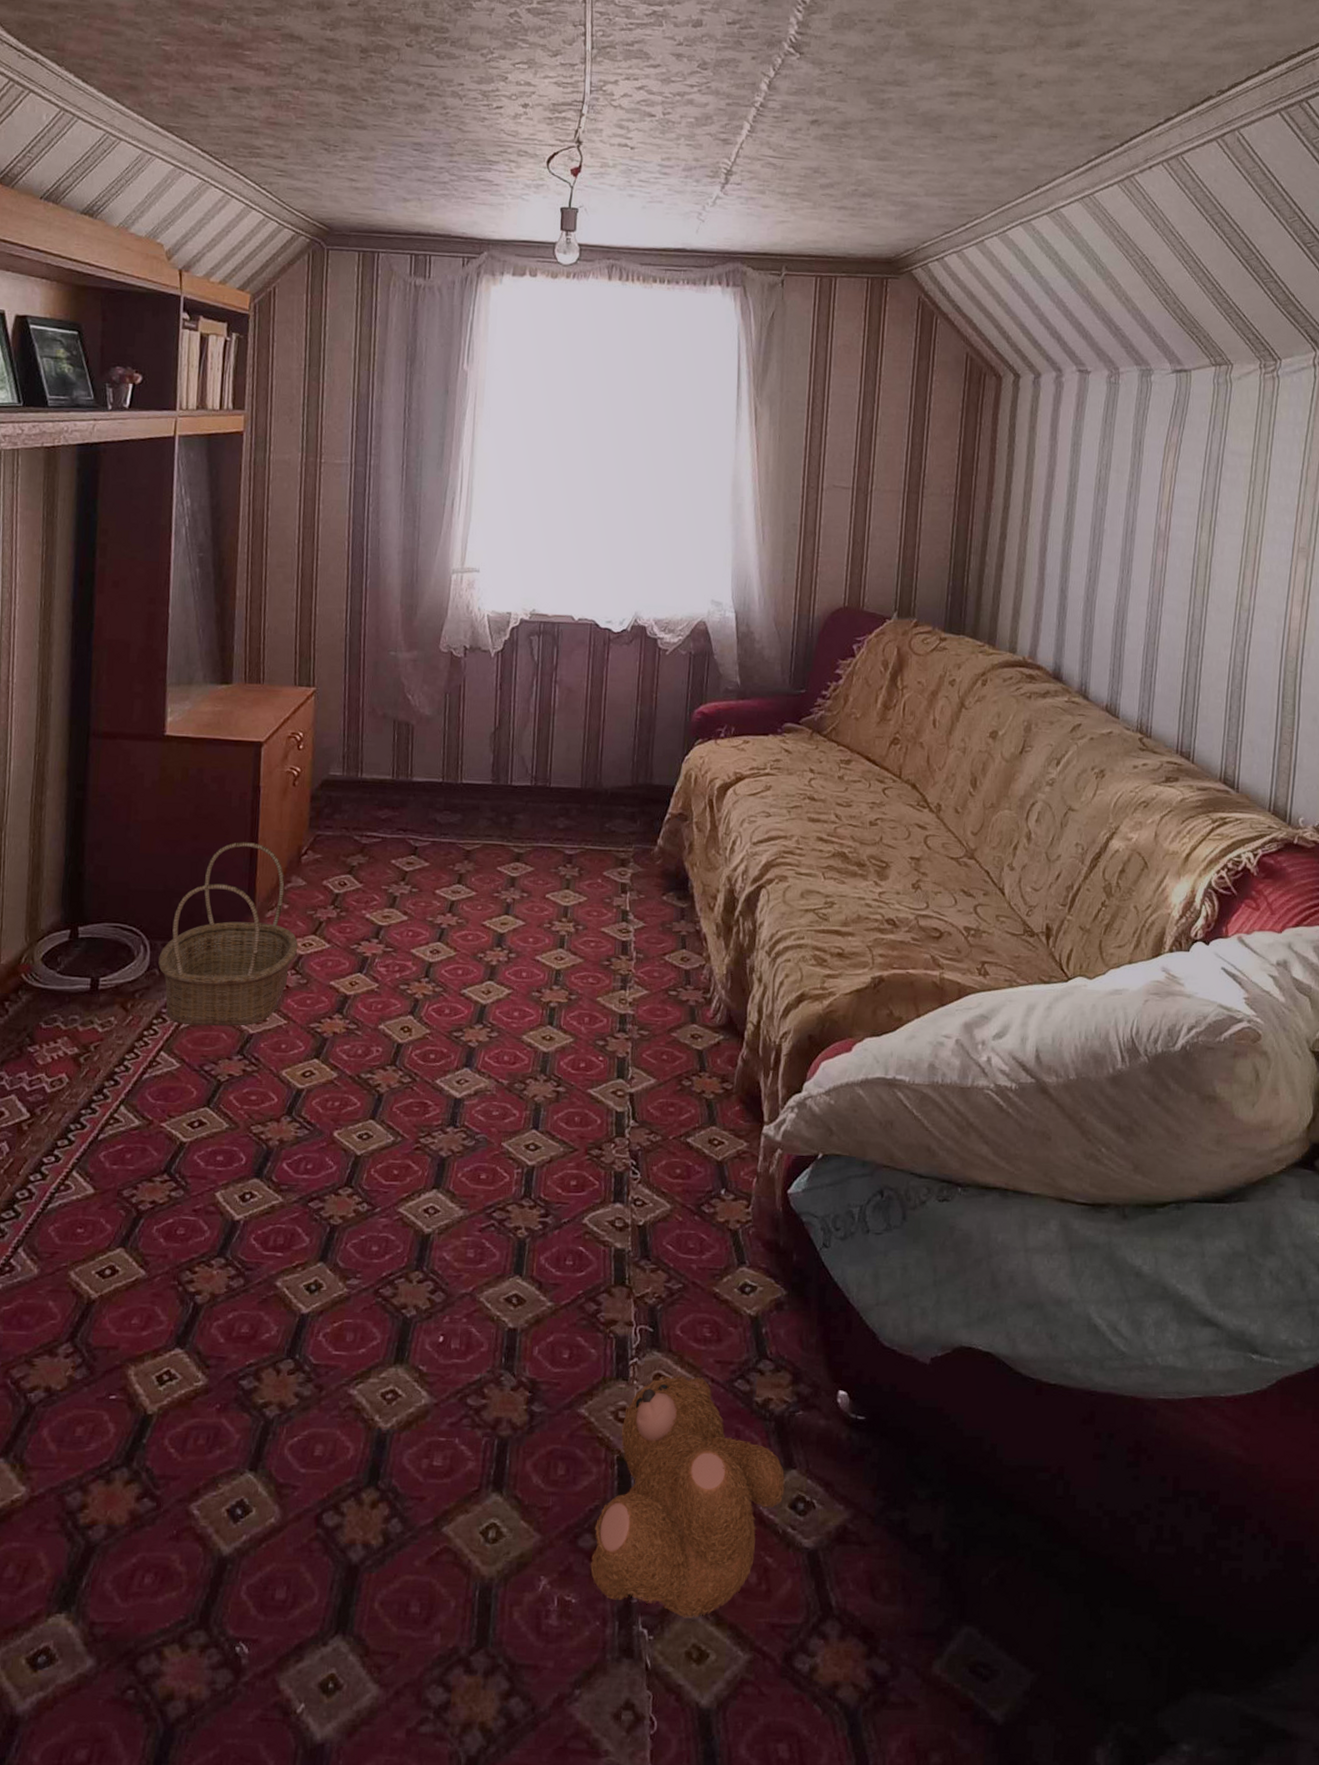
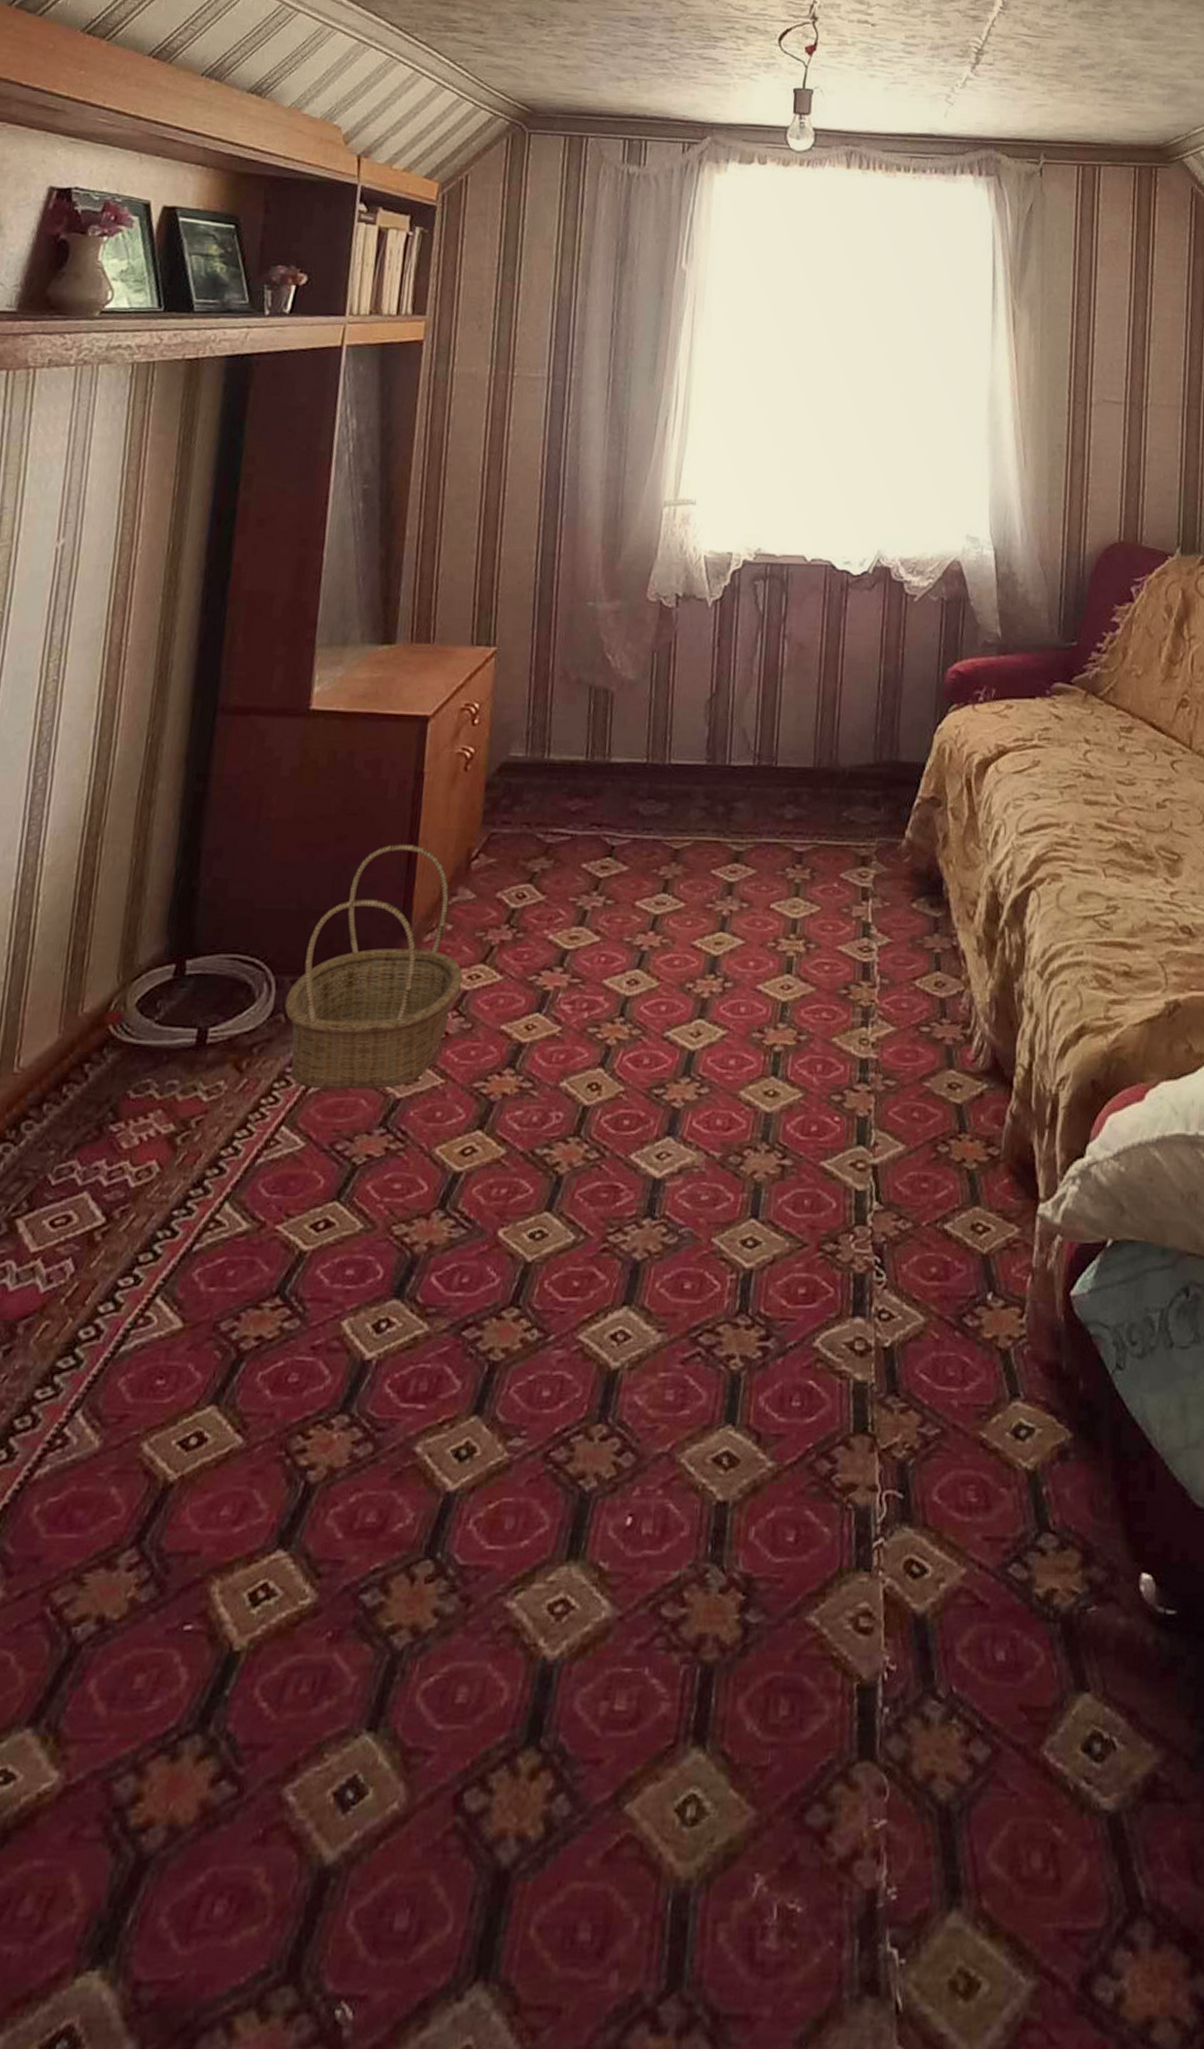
teddy bear: present [590,1375,785,1618] -> none [821,1559,1076,1928]

